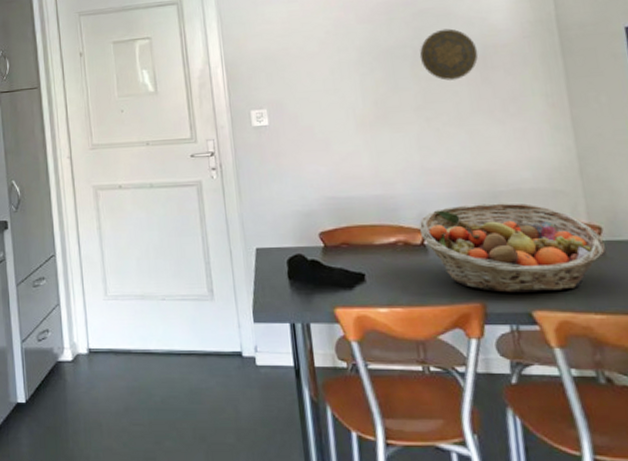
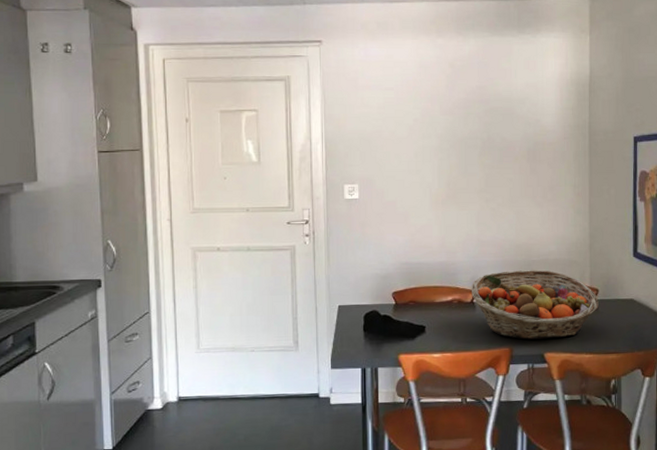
decorative plate: present [419,28,479,81] -> none [486,126,531,169]

